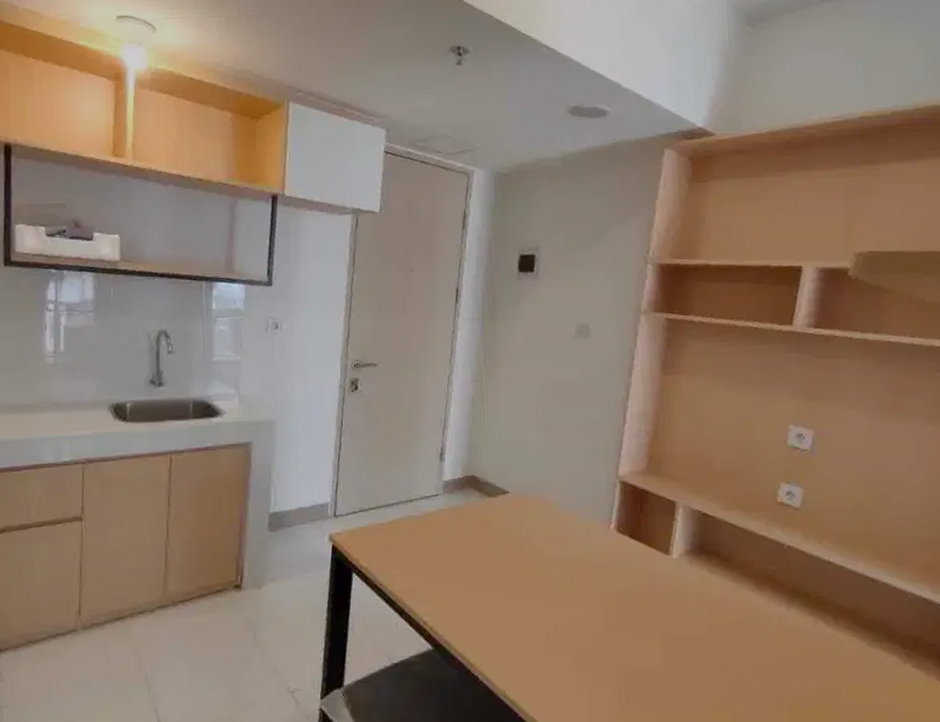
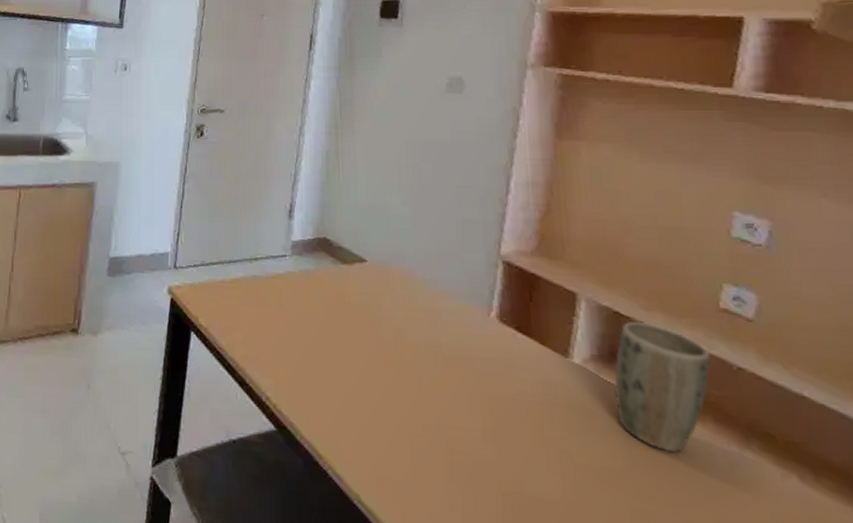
plant pot: none [702,520,770,618] -> present [614,322,711,453]

